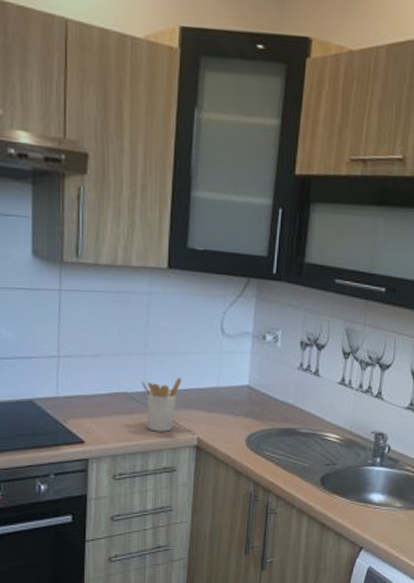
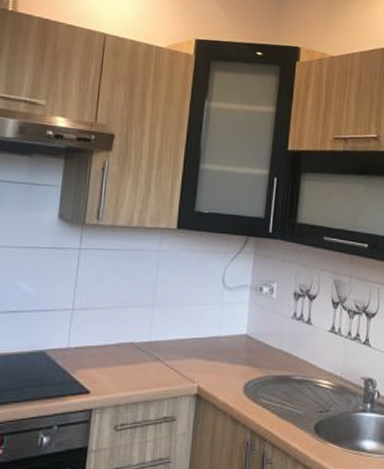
utensil holder: present [142,378,182,432] -> none [148,328,185,381]

